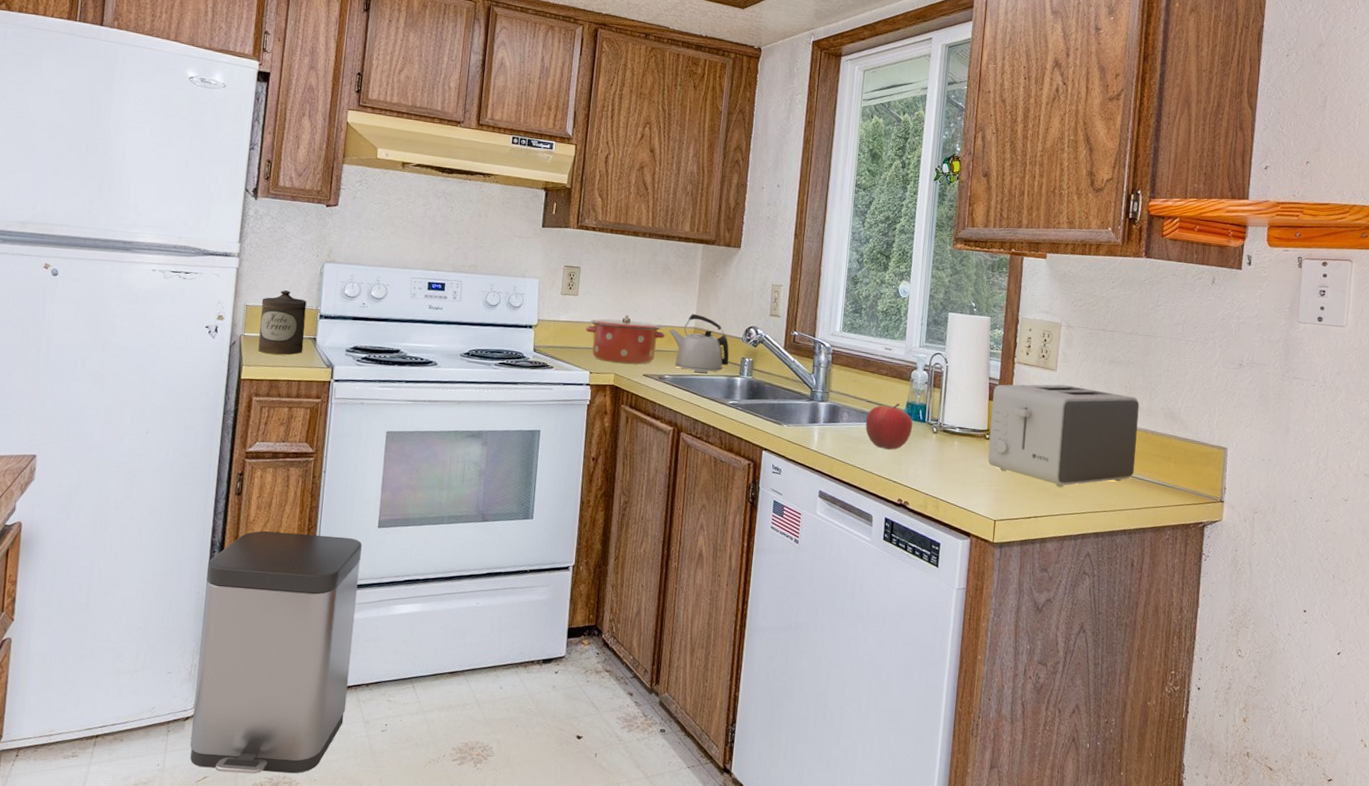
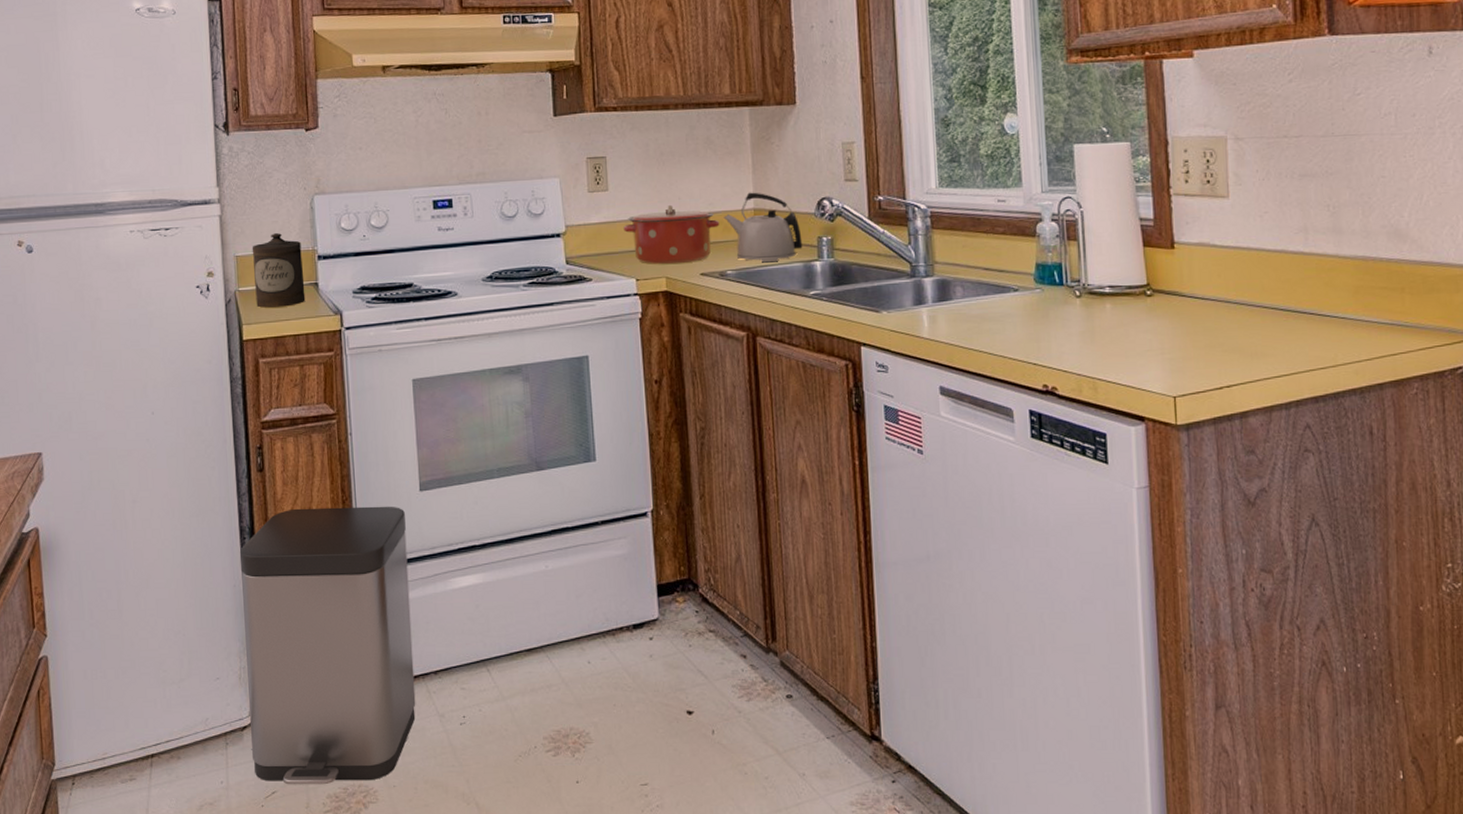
fruit: present [865,403,913,451] -> none [986,265,1049,326]
toaster: present [987,384,1139,488] -> none [1147,213,1356,346]

